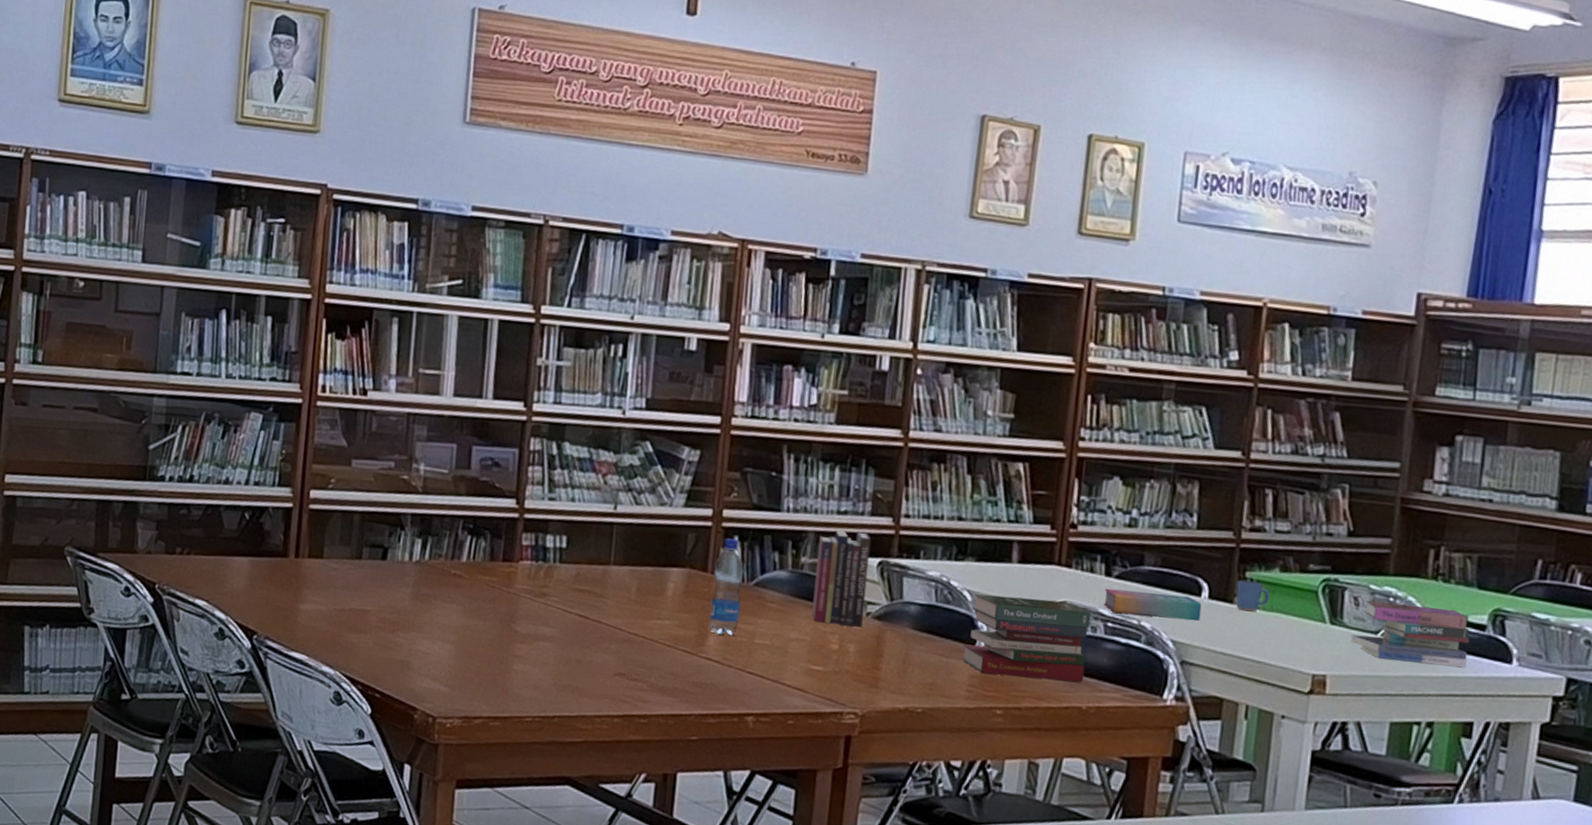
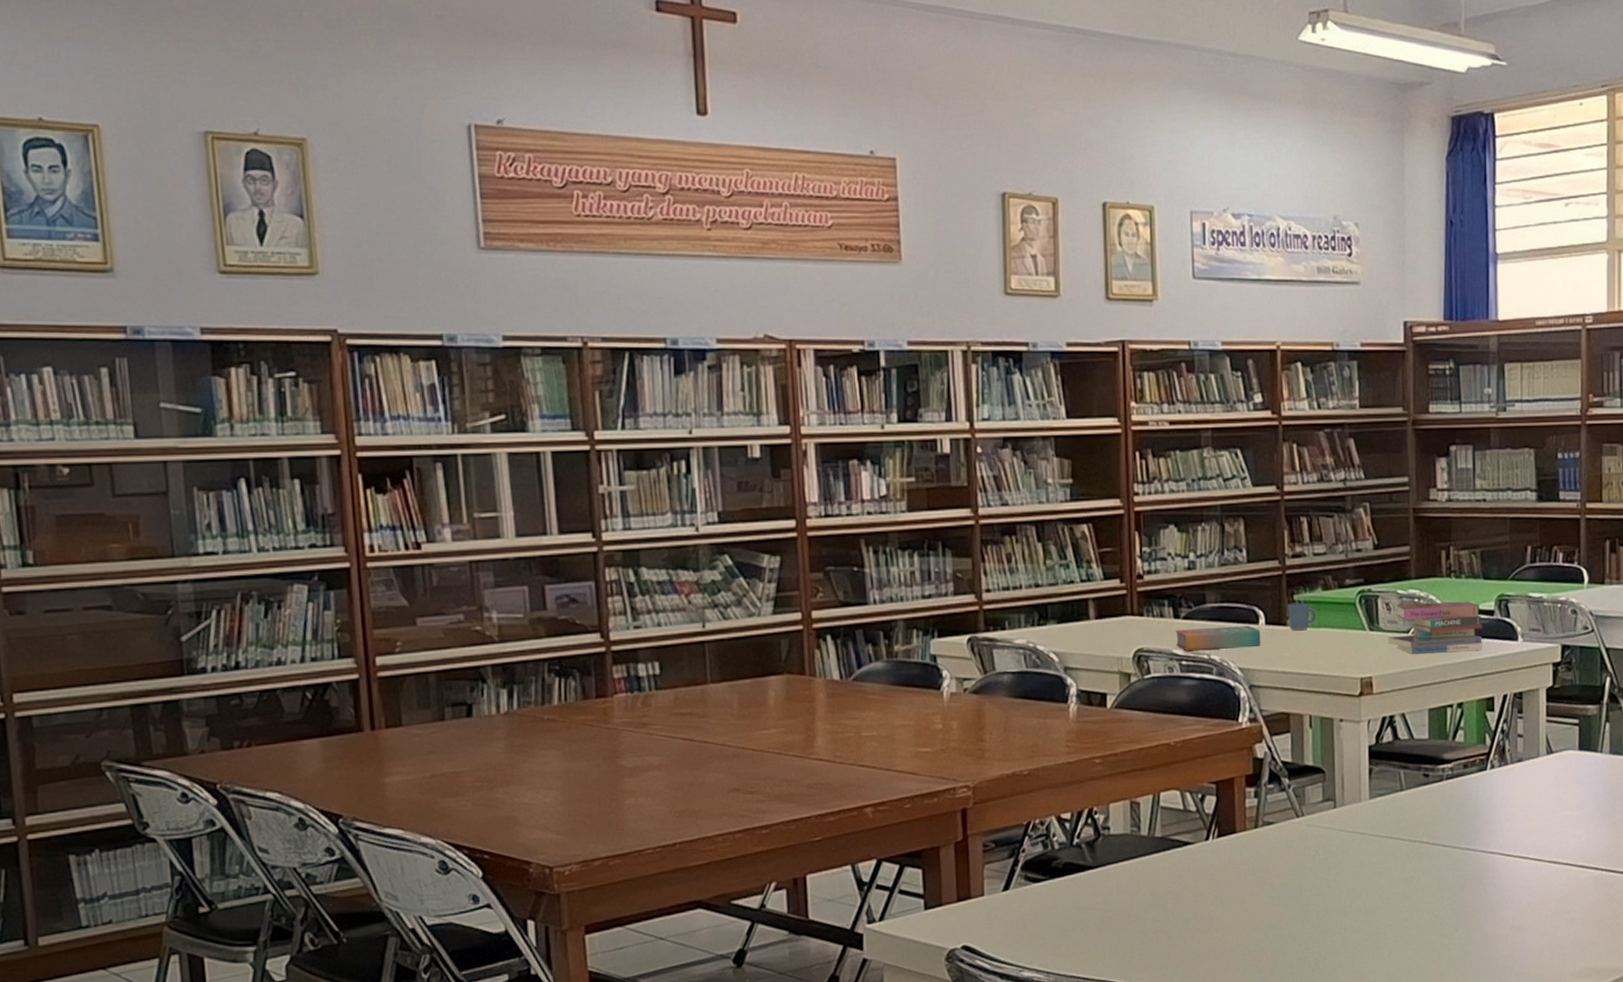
bottle: present [709,538,744,636] -> none [812,638,844,735]
books: present [811,529,872,627] -> none [909,613,961,706]
books: present [962,594,1092,682] -> none [1057,648,1168,727]

